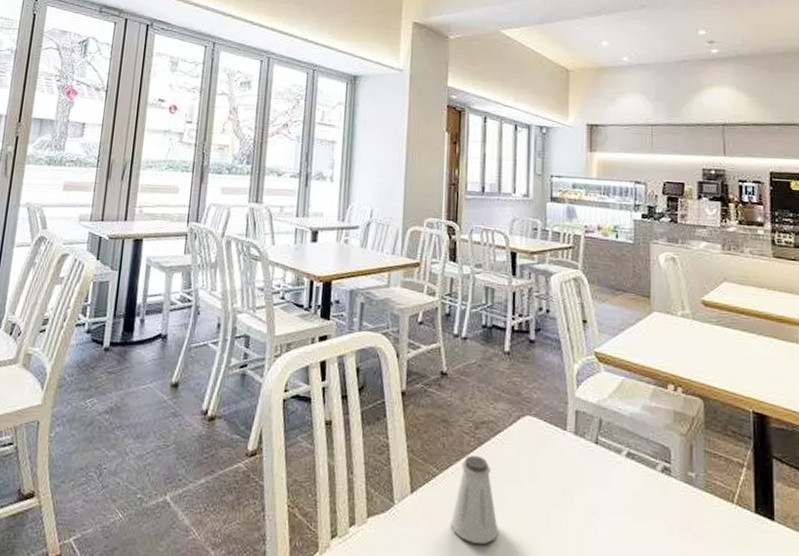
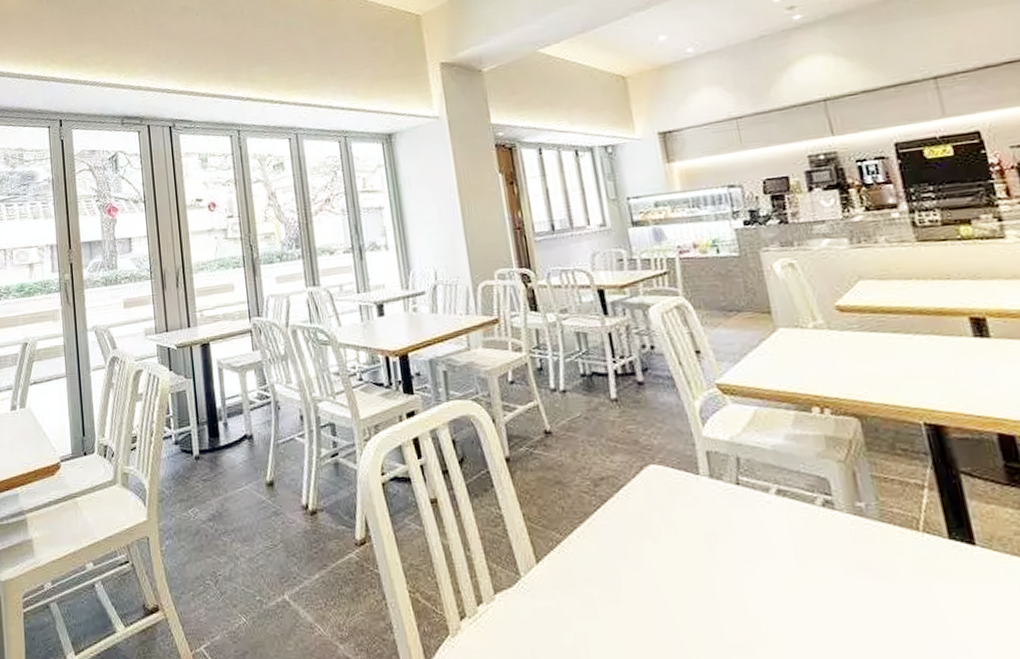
saltshaker: present [451,455,498,544] -> none [586,514,643,608]

